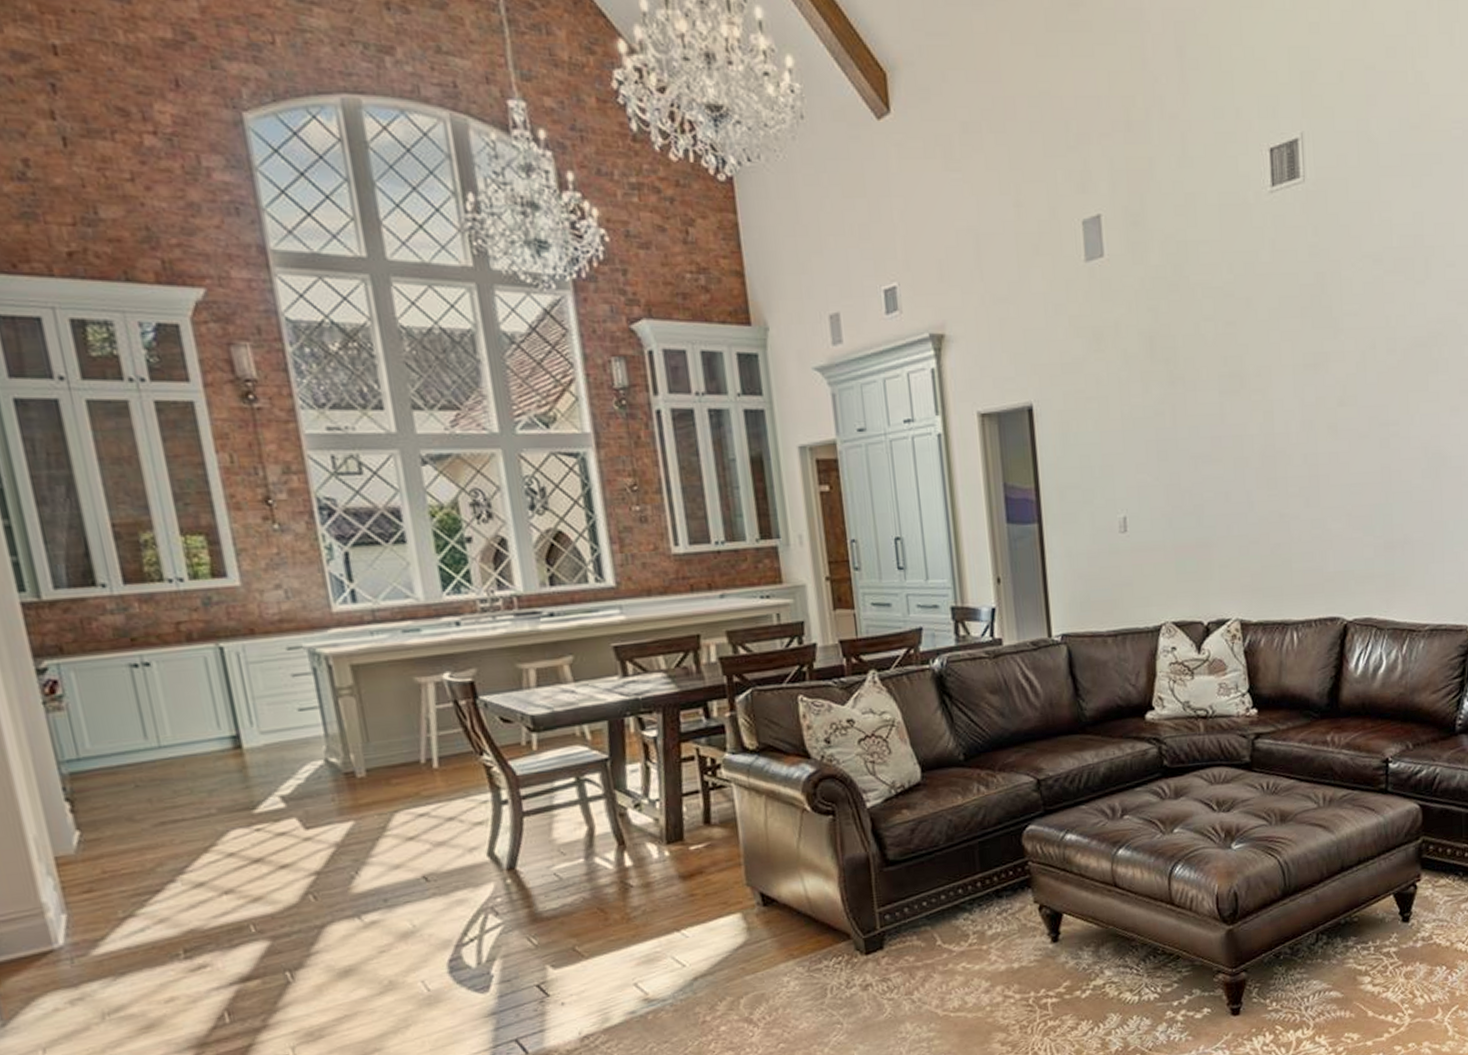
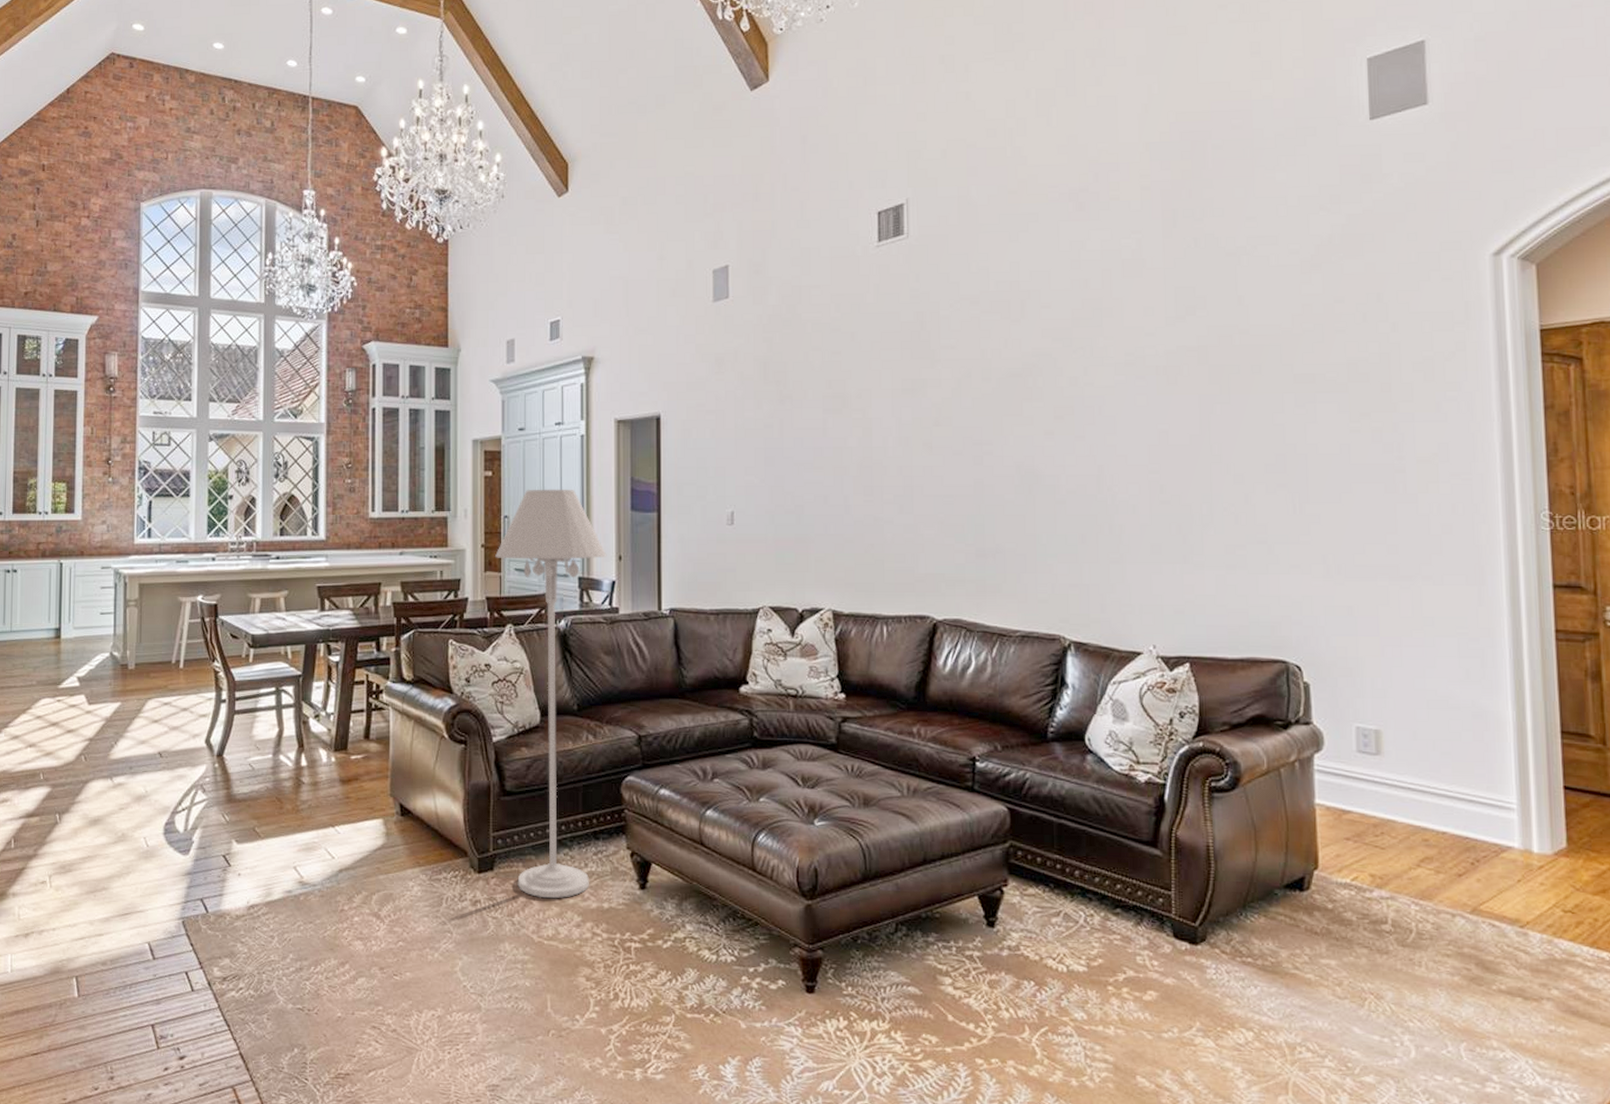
floor lamp: none [845,502,996,970] -> present [495,489,607,899]

